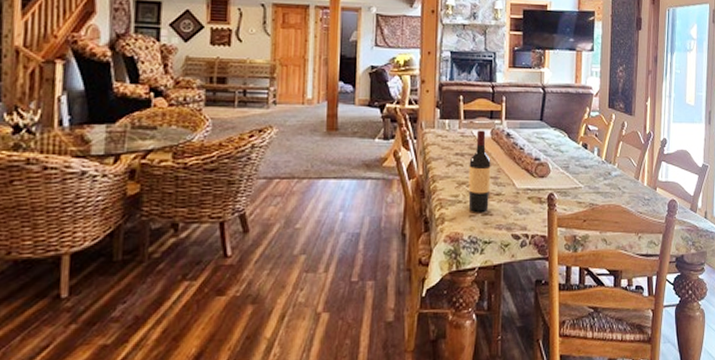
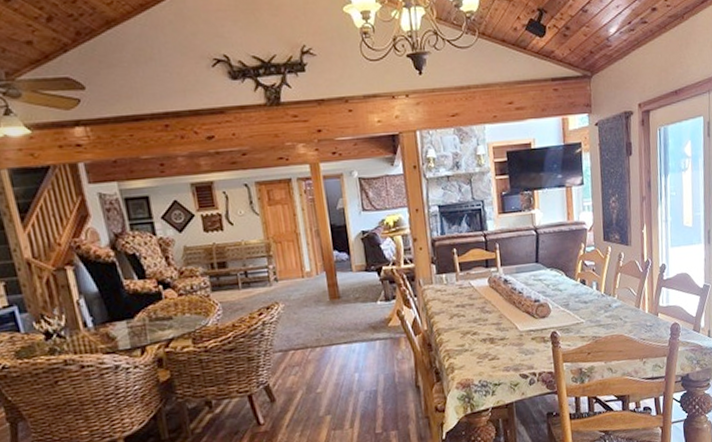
wine bottle: present [468,130,491,212] -> none [470,279,495,358]

